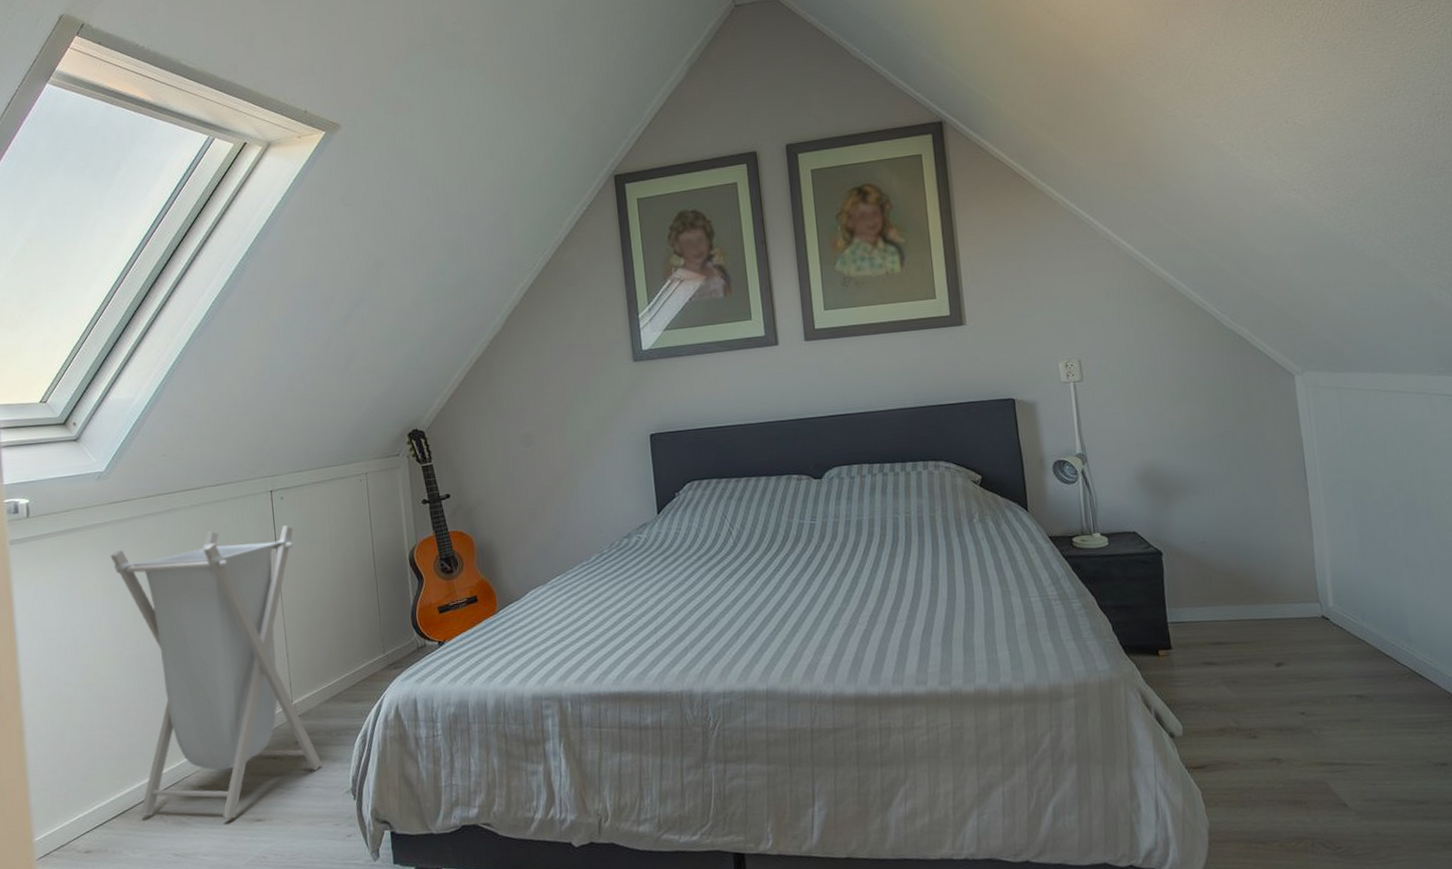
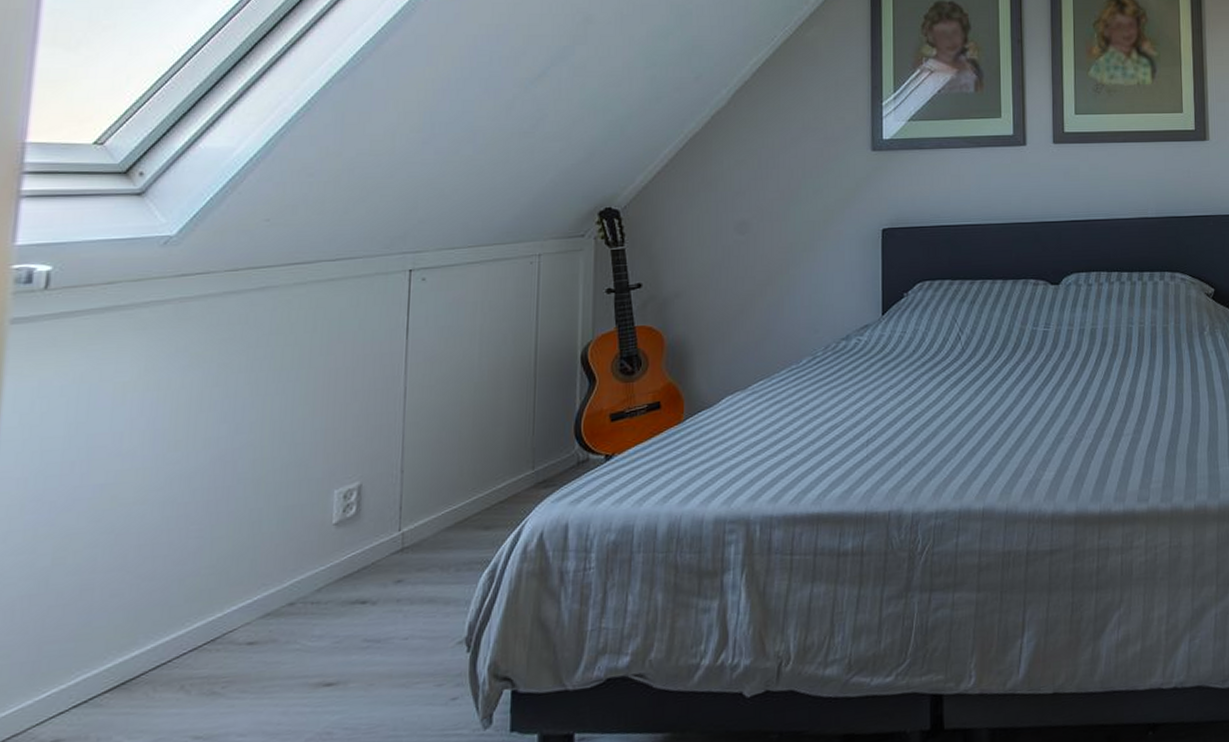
laundry hamper: present [110,525,322,819] -> none [149,312,434,688]

